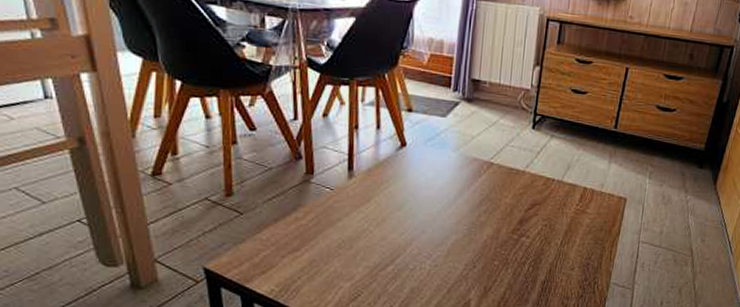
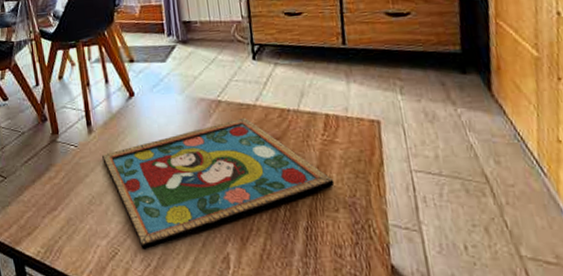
framed painting: none [360,181,577,294] -> present [102,117,335,251]

